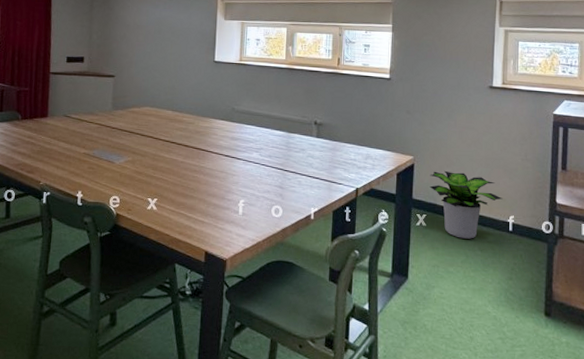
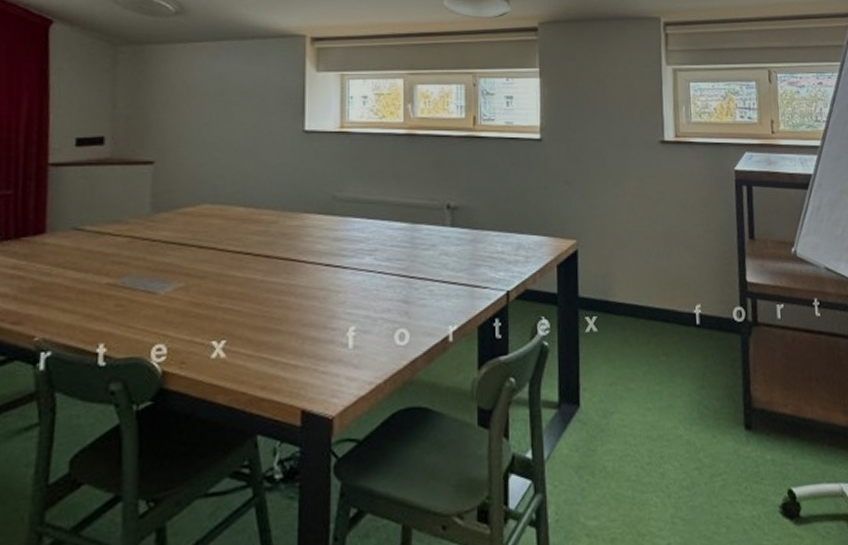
potted plant: present [429,170,503,239] -> none [598,255,686,343]

